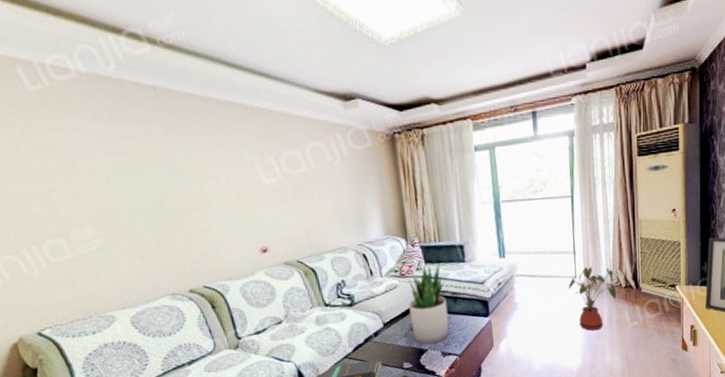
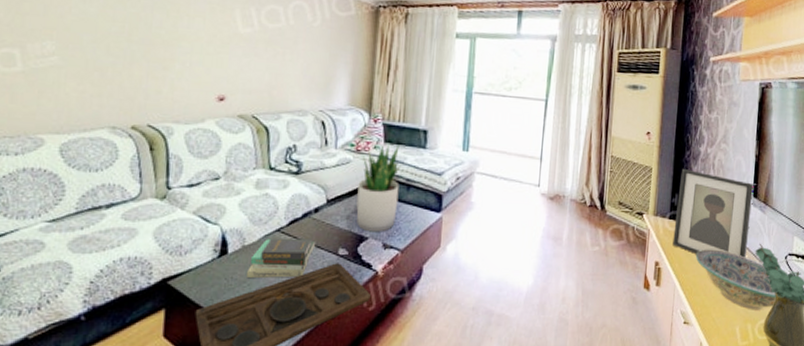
house plant: present [568,267,617,331] -> none [529,177,581,248]

